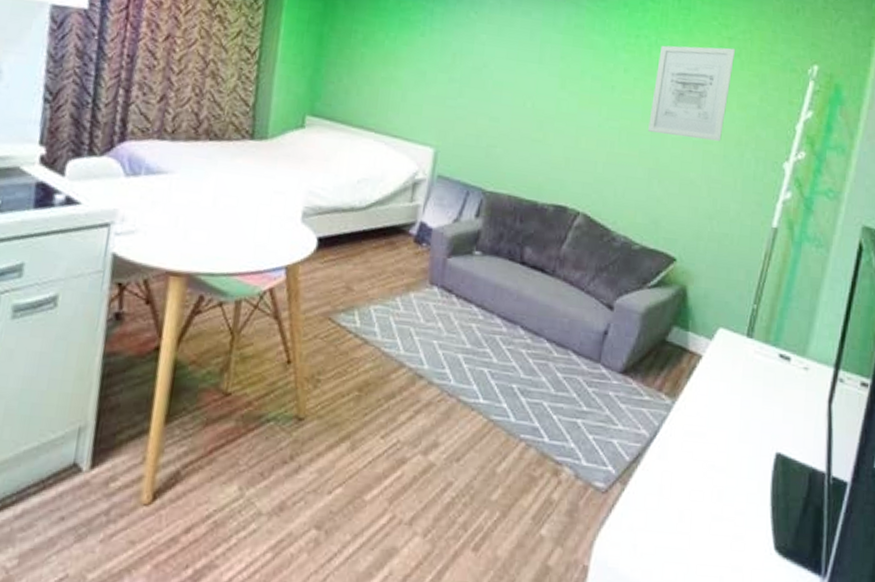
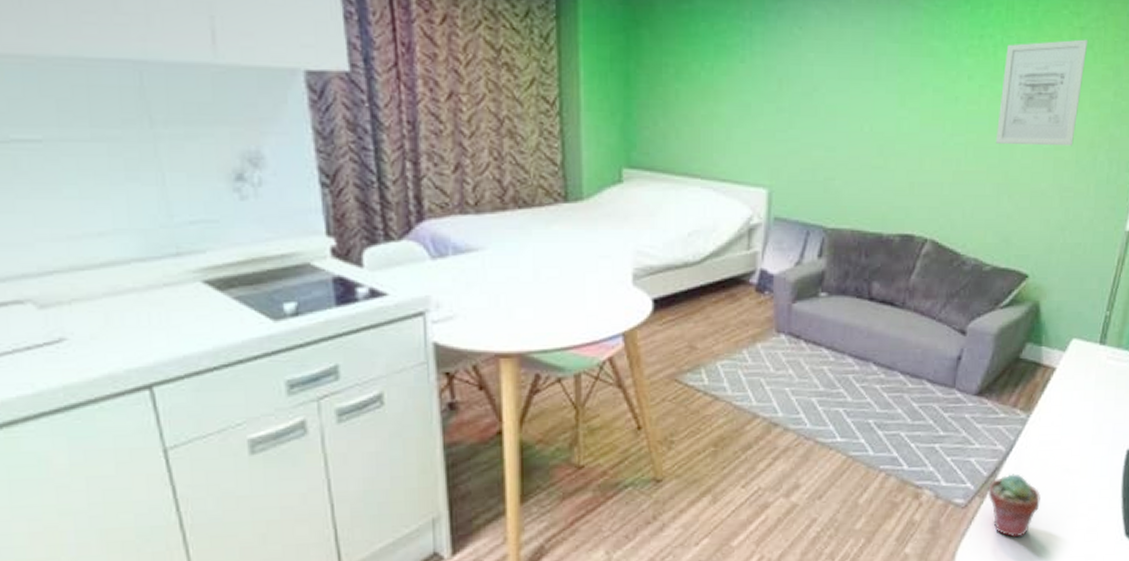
potted succulent: none [630,462,685,535] -> present [988,473,1041,538]

